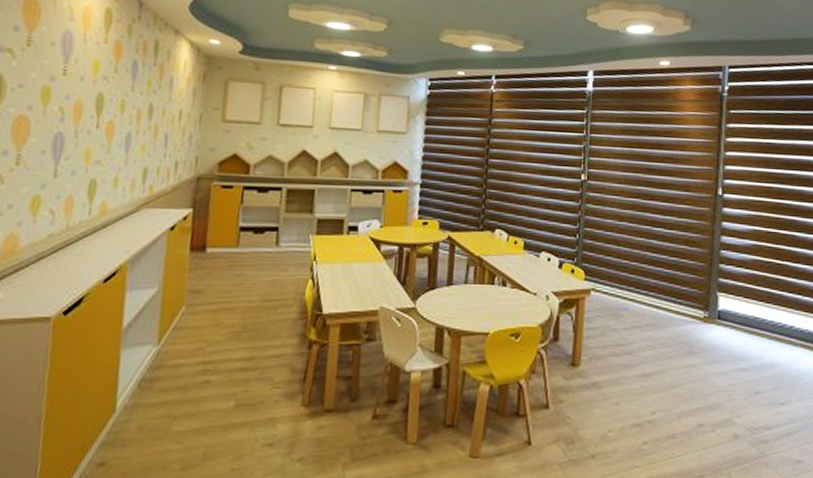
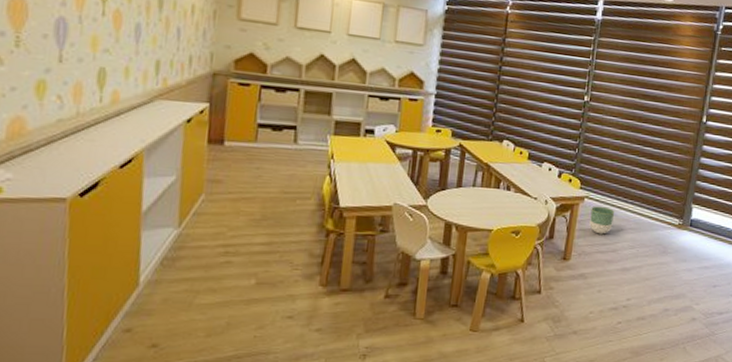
planter: none [599,299,628,333] -> present [589,206,615,235]

